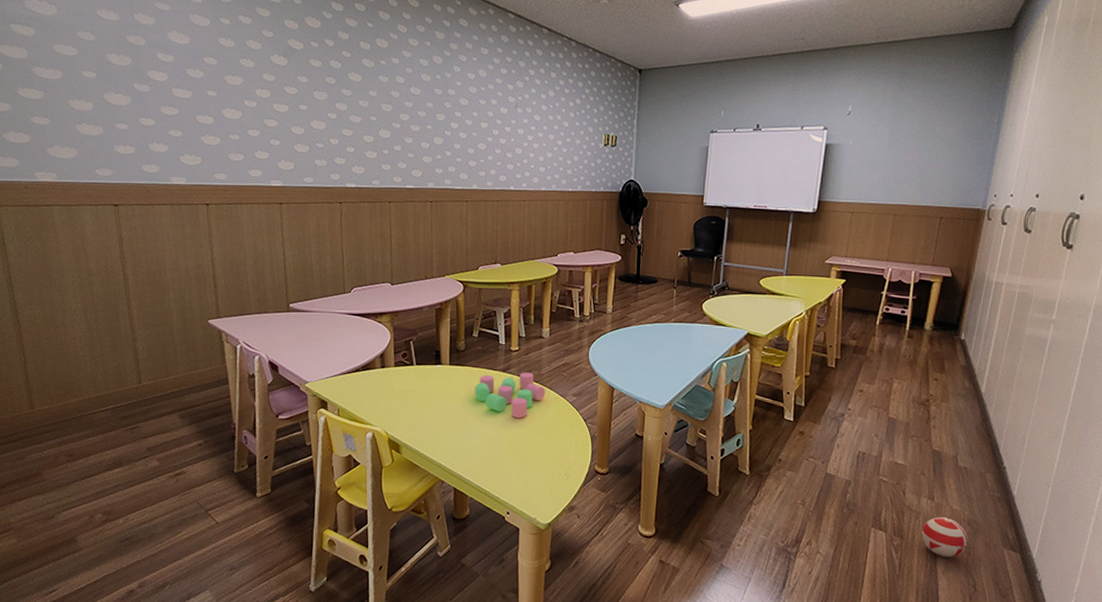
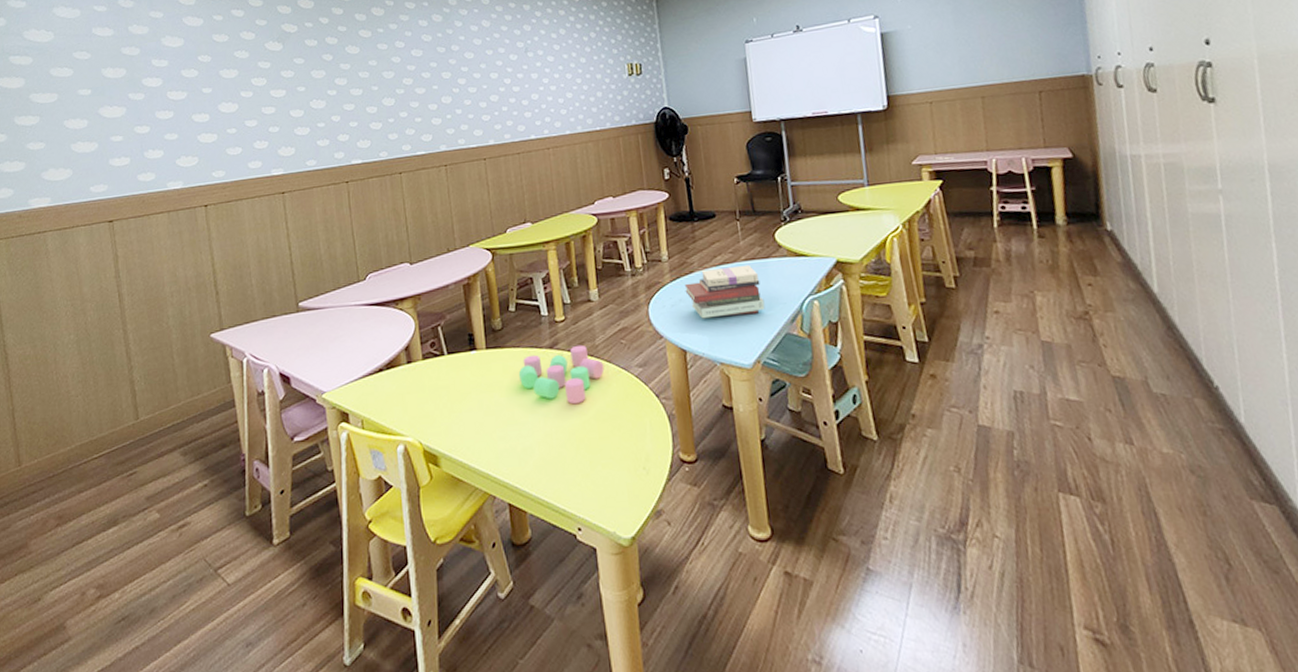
books: none [621,325,684,367] -> present [684,264,765,319]
ball: present [921,516,968,558] -> none [1128,465,1199,523]

